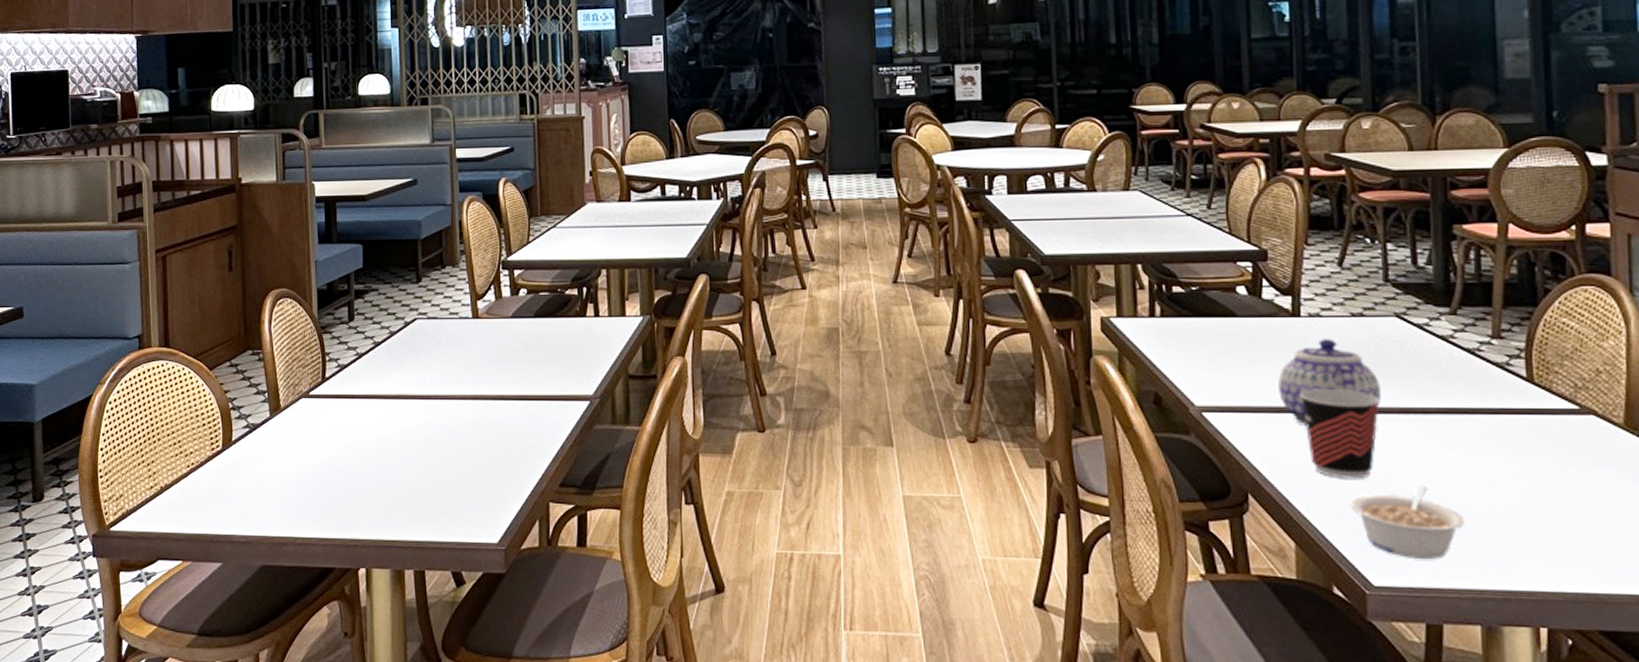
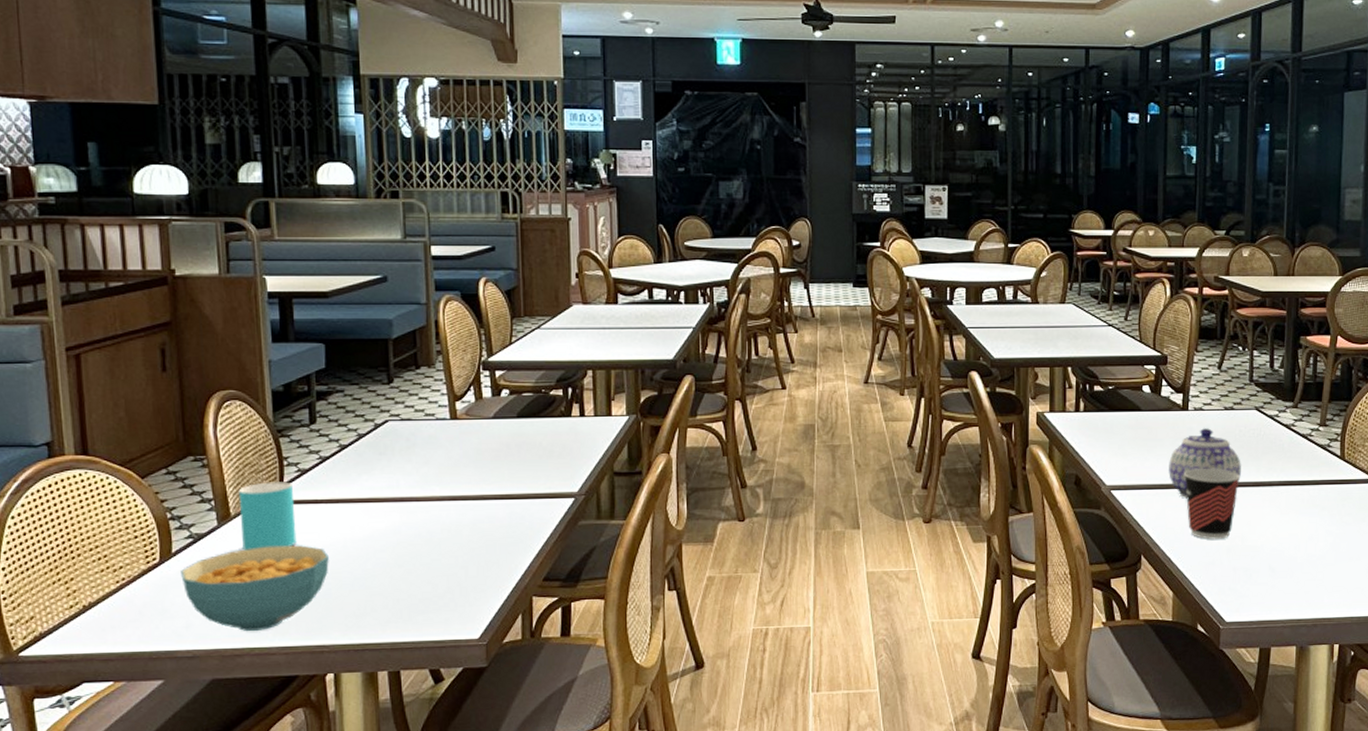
cereal bowl: none [239,438,363,521] -> present [181,545,329,631]
cup: none [287,376,336,442] -> present [238,482,297,550]
legume: present [1351,487,1465,560] -> none [1215,543,1291,599]

